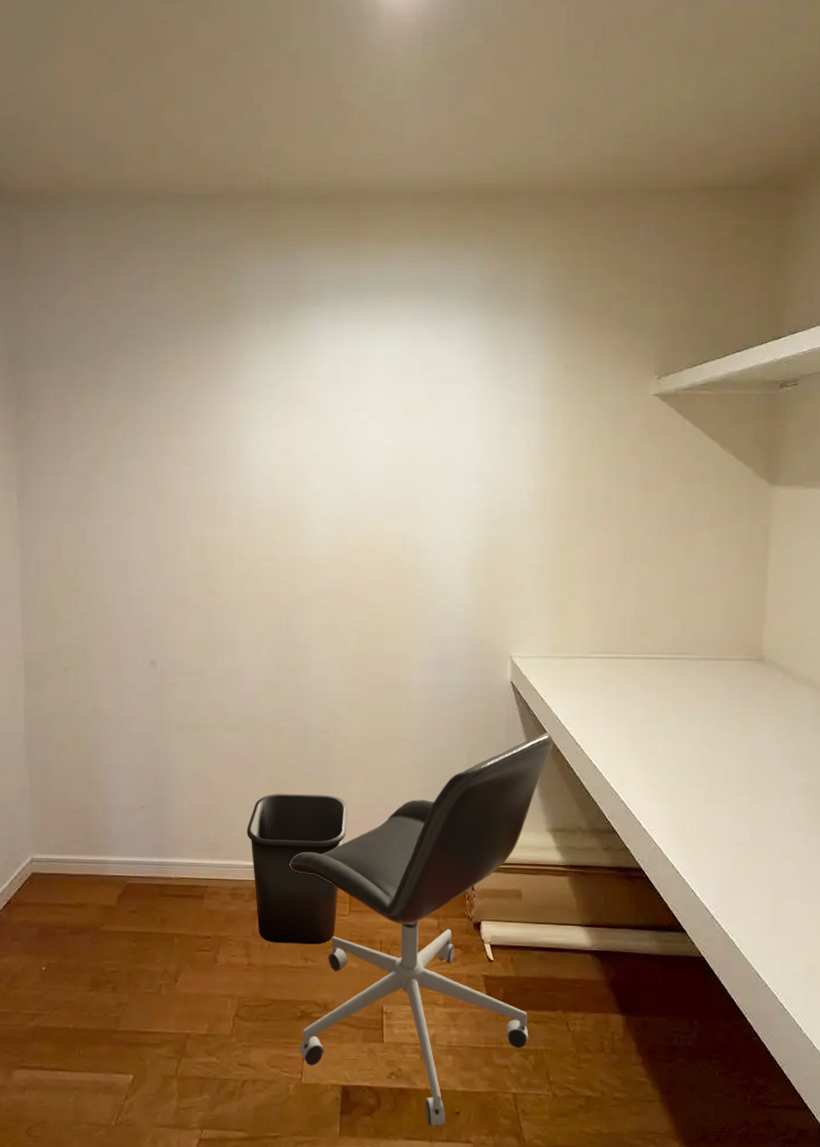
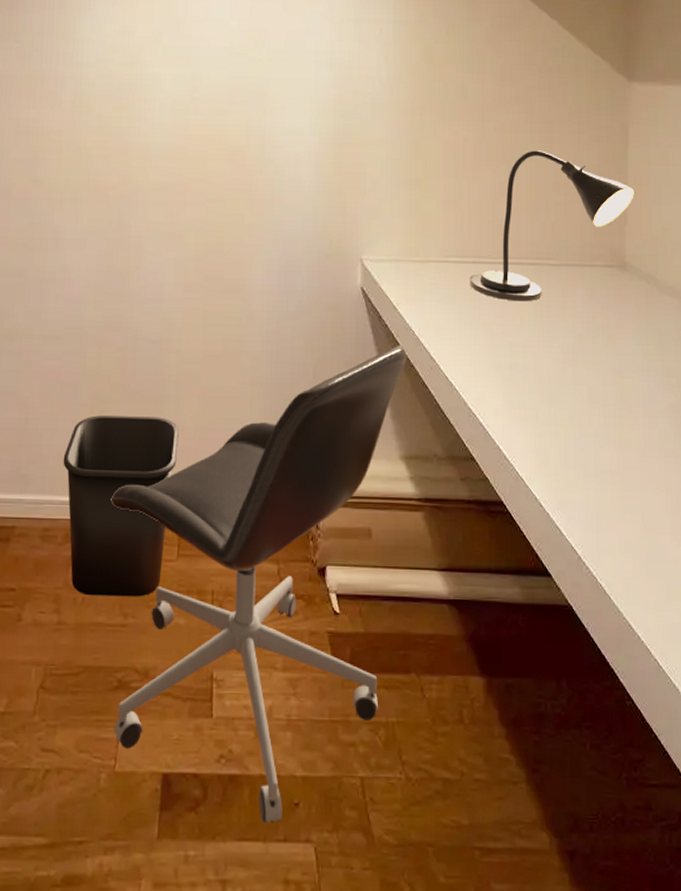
desk lamp: none [613,553,775,693] -> present [470,150,635,302]

